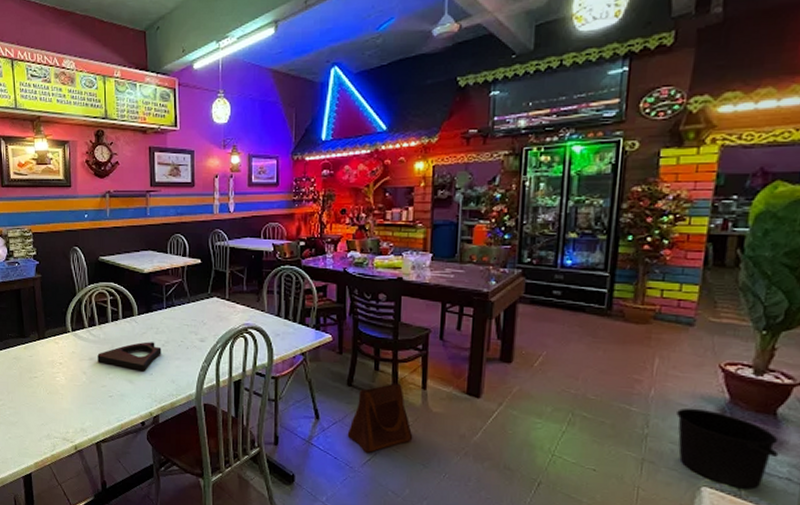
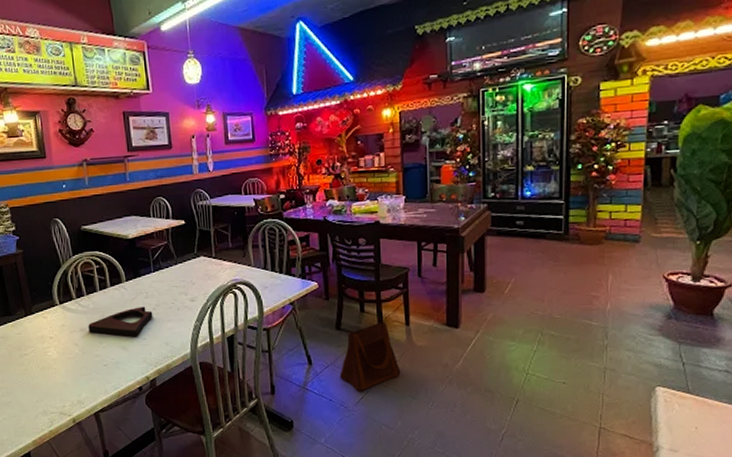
bucket: present [676,408,779,490] -> none [630,316,717,385]

